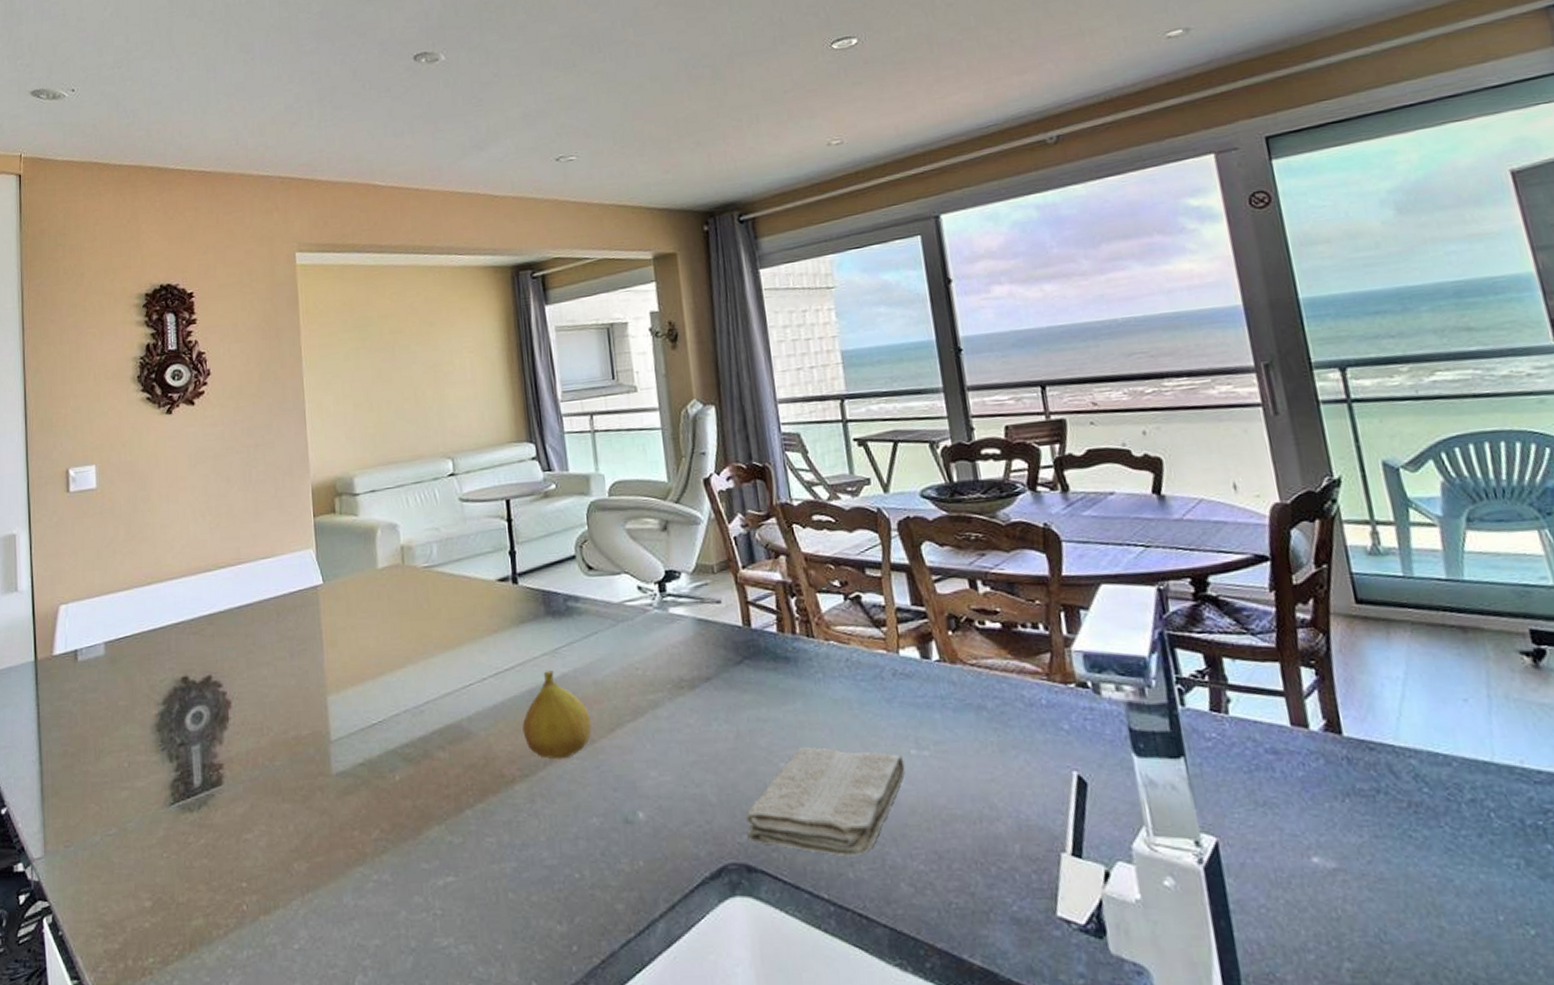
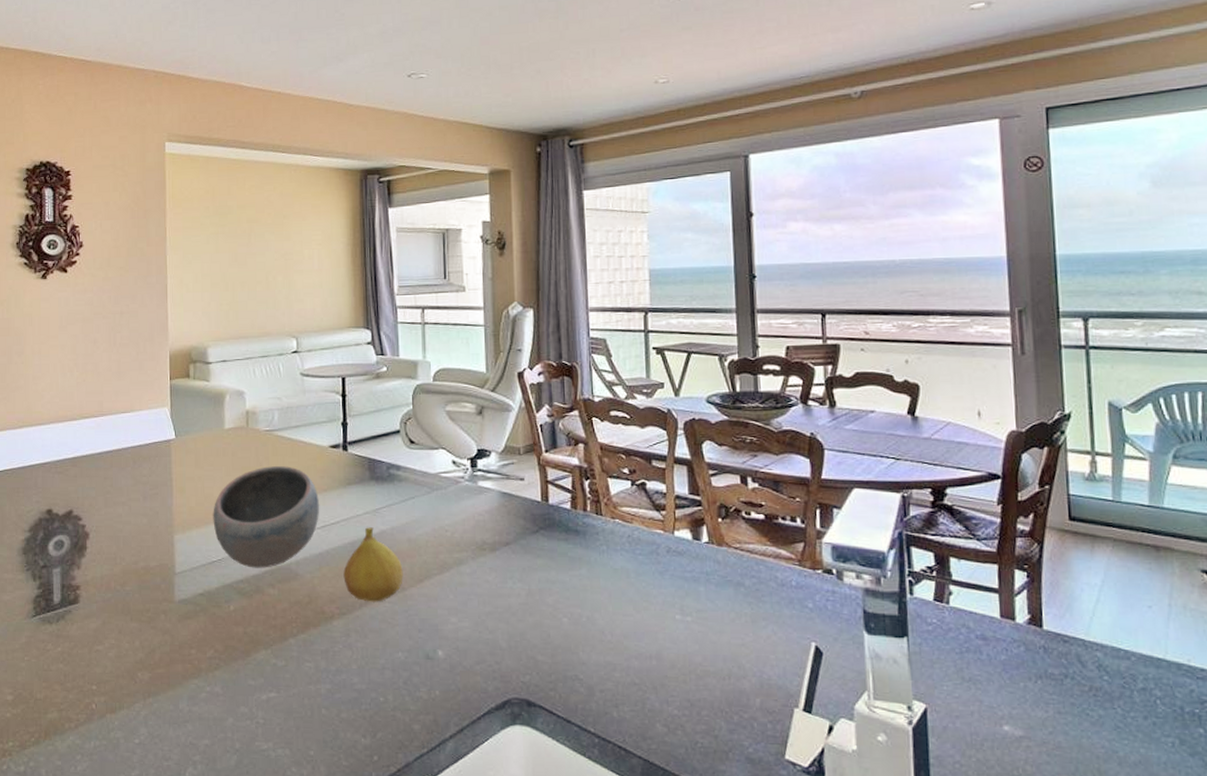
bowl: none [369,606,491,729] -> present [213,466,320,568]
washcloth: present [745,746,905,857] -> none [529,606,670,699]

